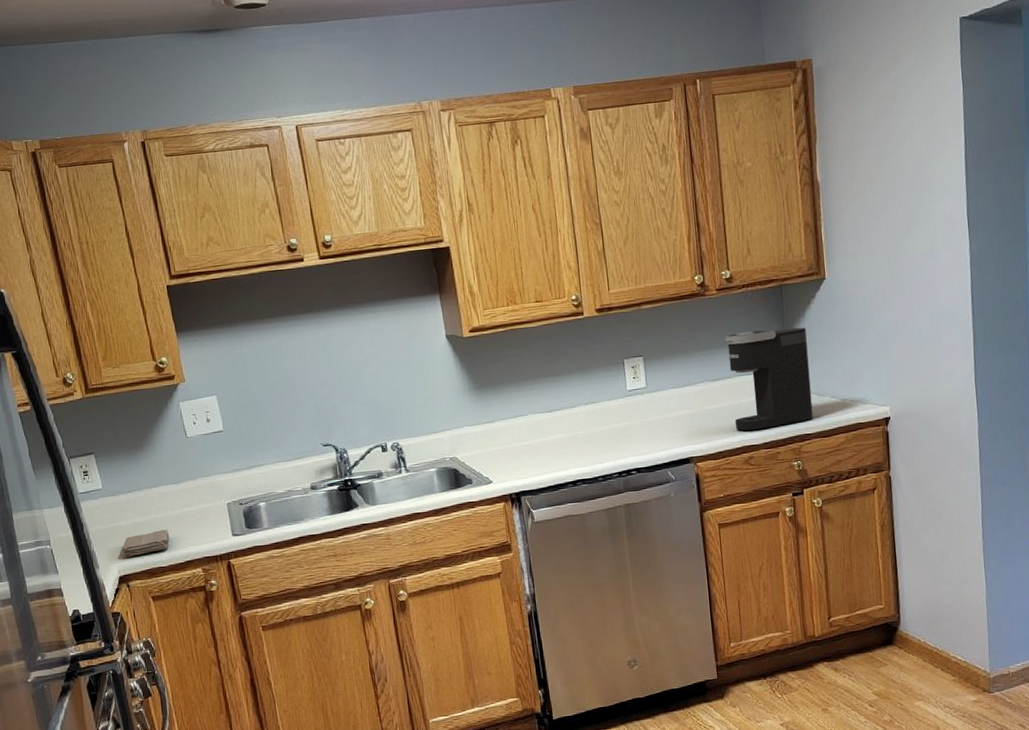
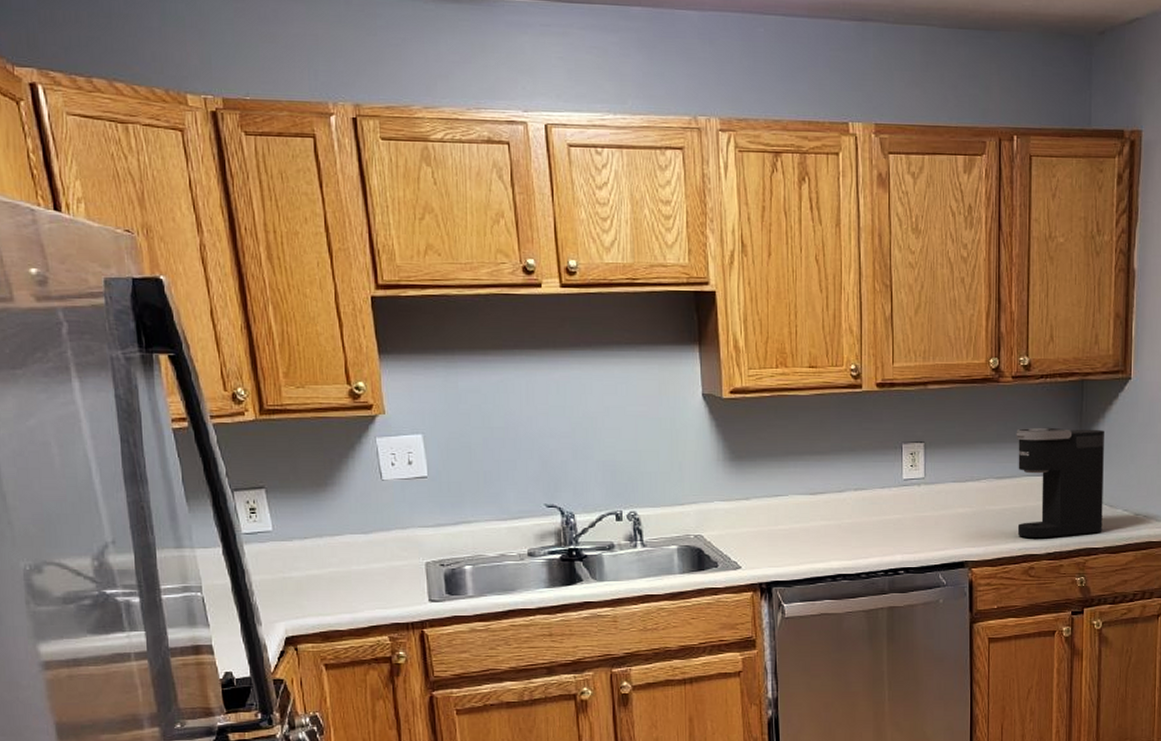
washcloth: present [122,529,170,558] -> none [291,586,352,615]

